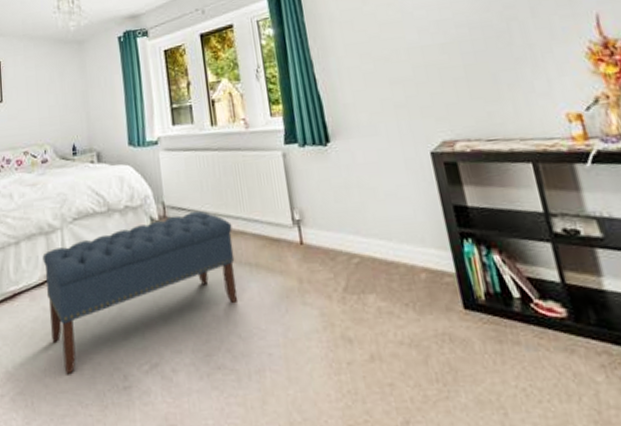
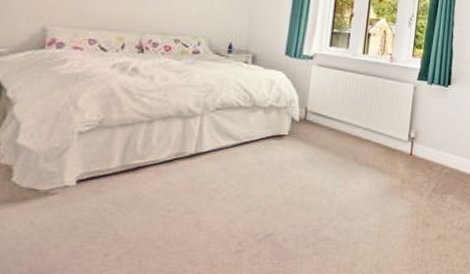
bench: present [42,210,238,375] -> none [172,118,361,239]

